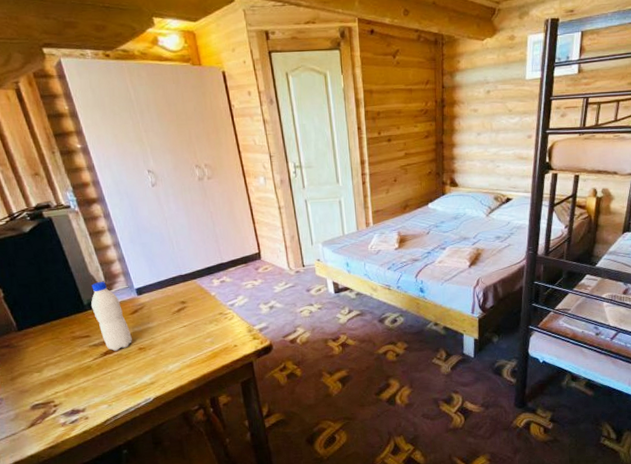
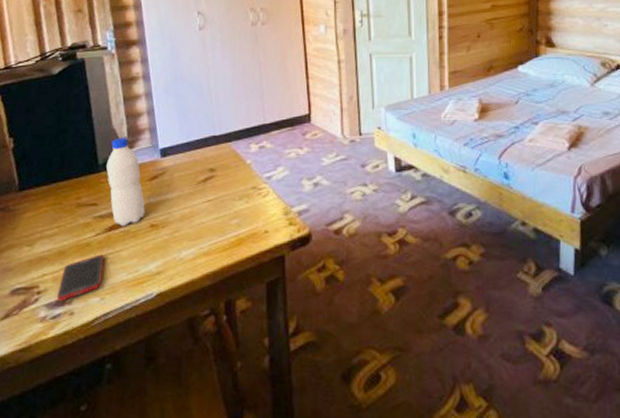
cell phone: none [71,373,107,411] -> present [56,254,104,302]

